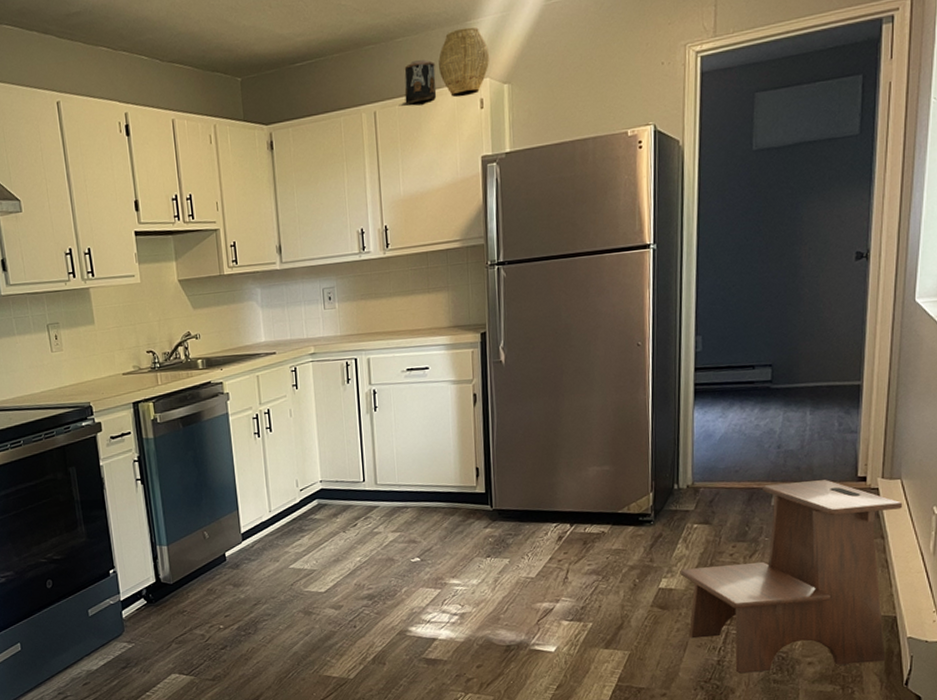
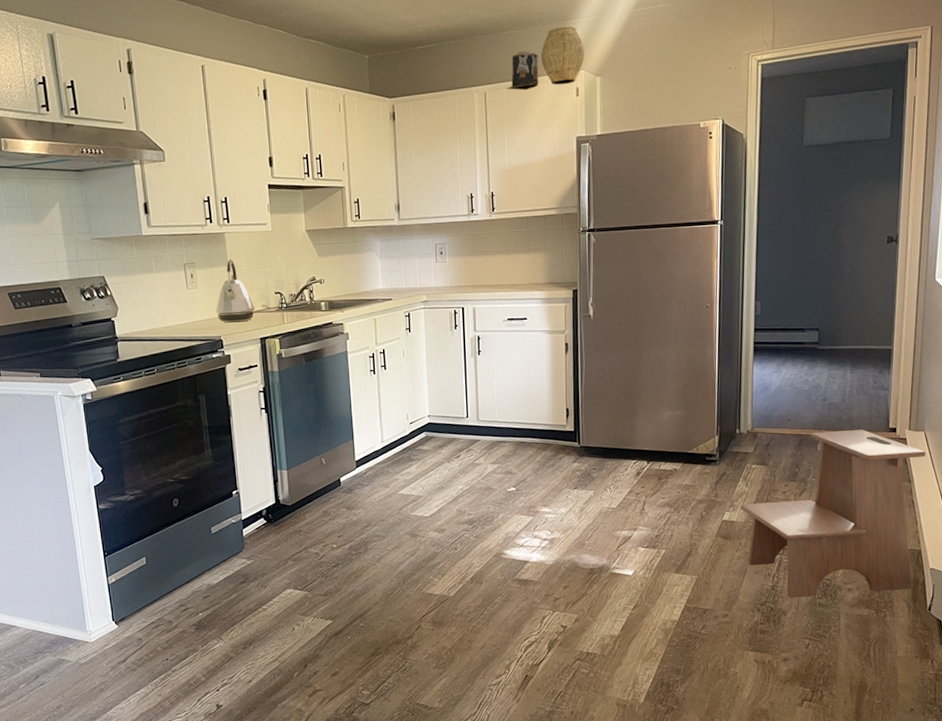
kettle: none [83,317,126,387] -> present [215,259,255,323]

